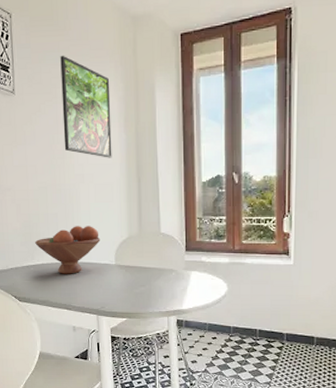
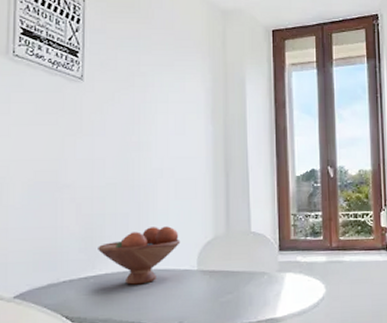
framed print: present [60,55,112,158] -> none [140,43,197,151]

